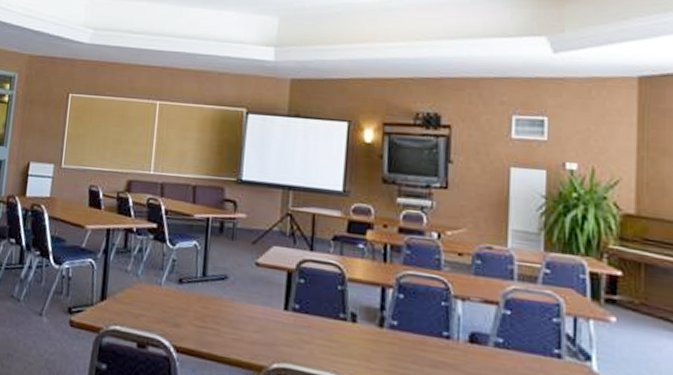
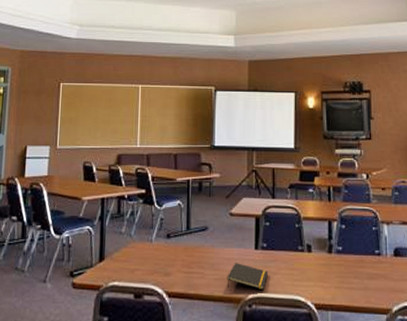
notepad: none [246,323,299,360] -> present [226,263,268,289]

